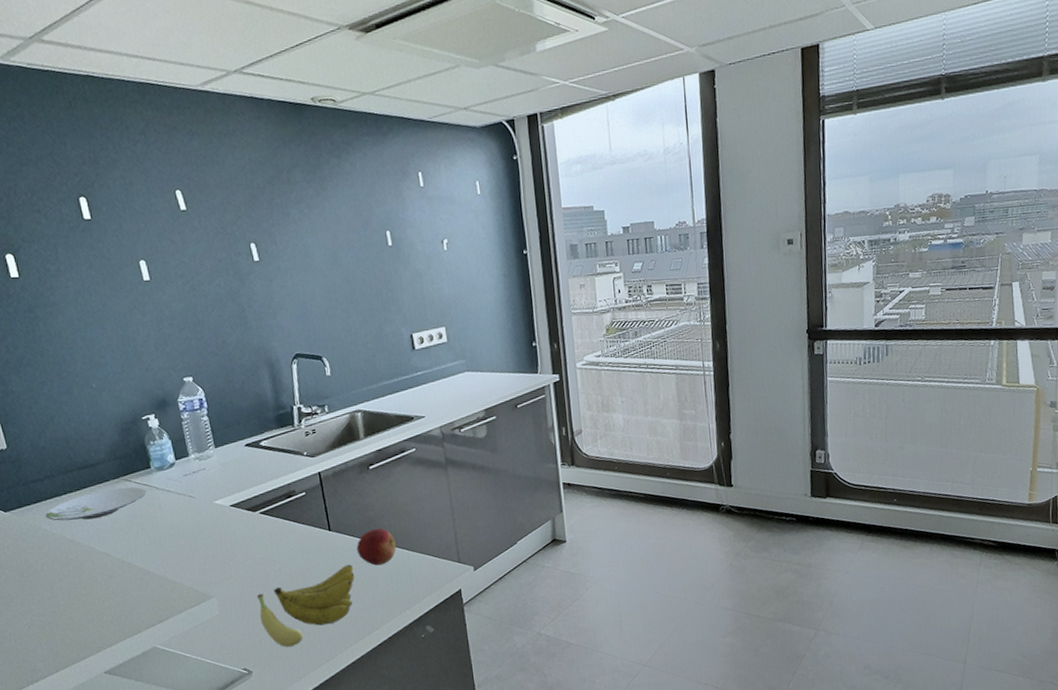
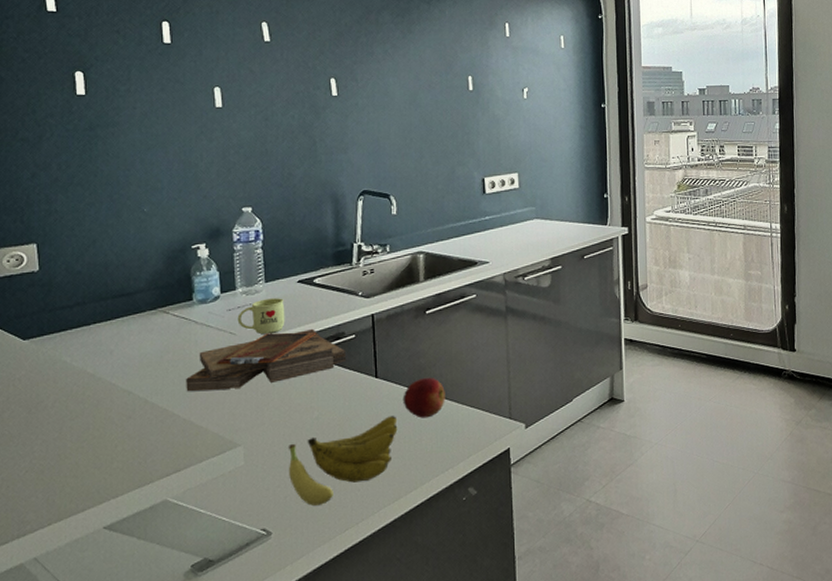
plate: present [45,486,146,521] -> none [68,319,183,353]
clipboard: none [156,488,300,551] -> present [186,328,347,391]
mug: none [194,461,239,497] -> present [237,298,285,335]

